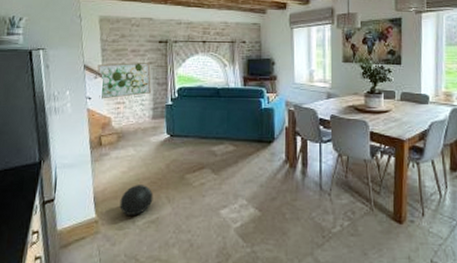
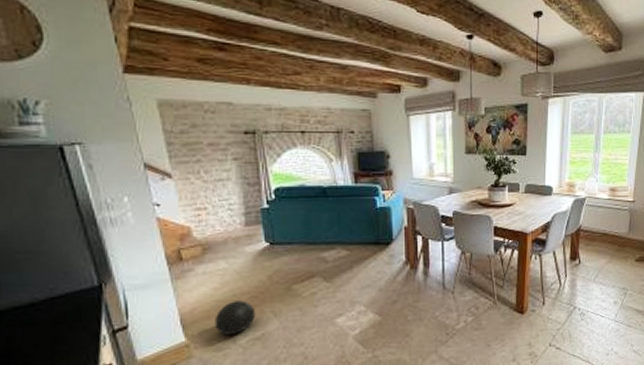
wall art: present [97,62,151,99] -> none [164,159,240,206]

